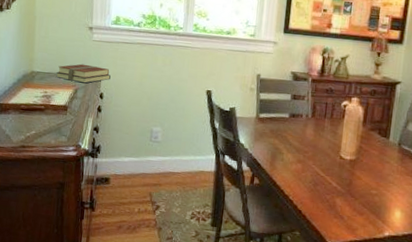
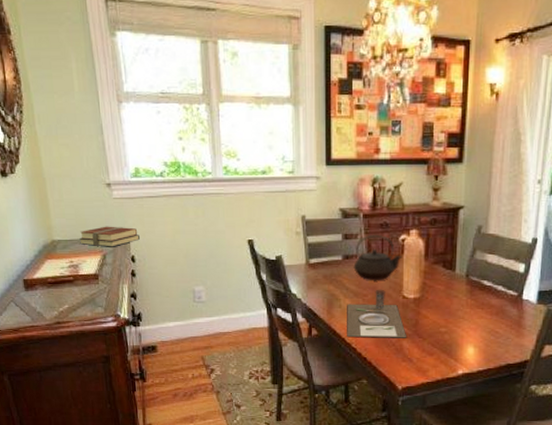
place setting: none [286,148,341,196] -> present [347,290,407,338]
teapot: none [298,98,343,140] -> present [353,235,403,280]

